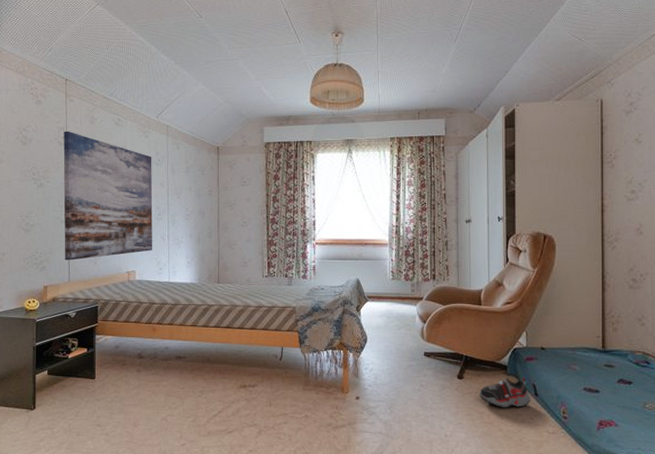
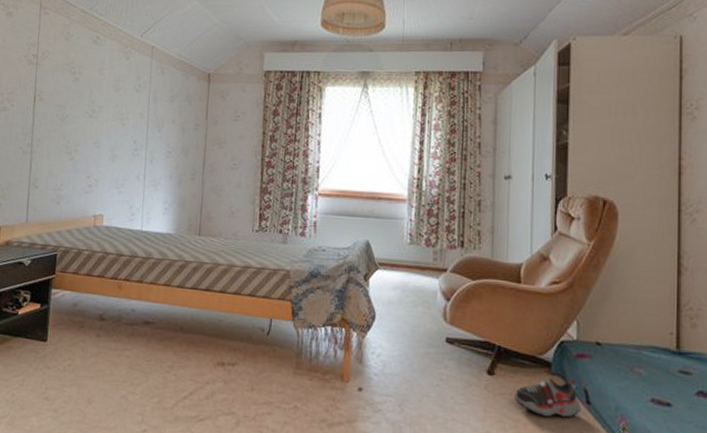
wall art: present [63,131,153,261] -> none [24,48,133,199]

